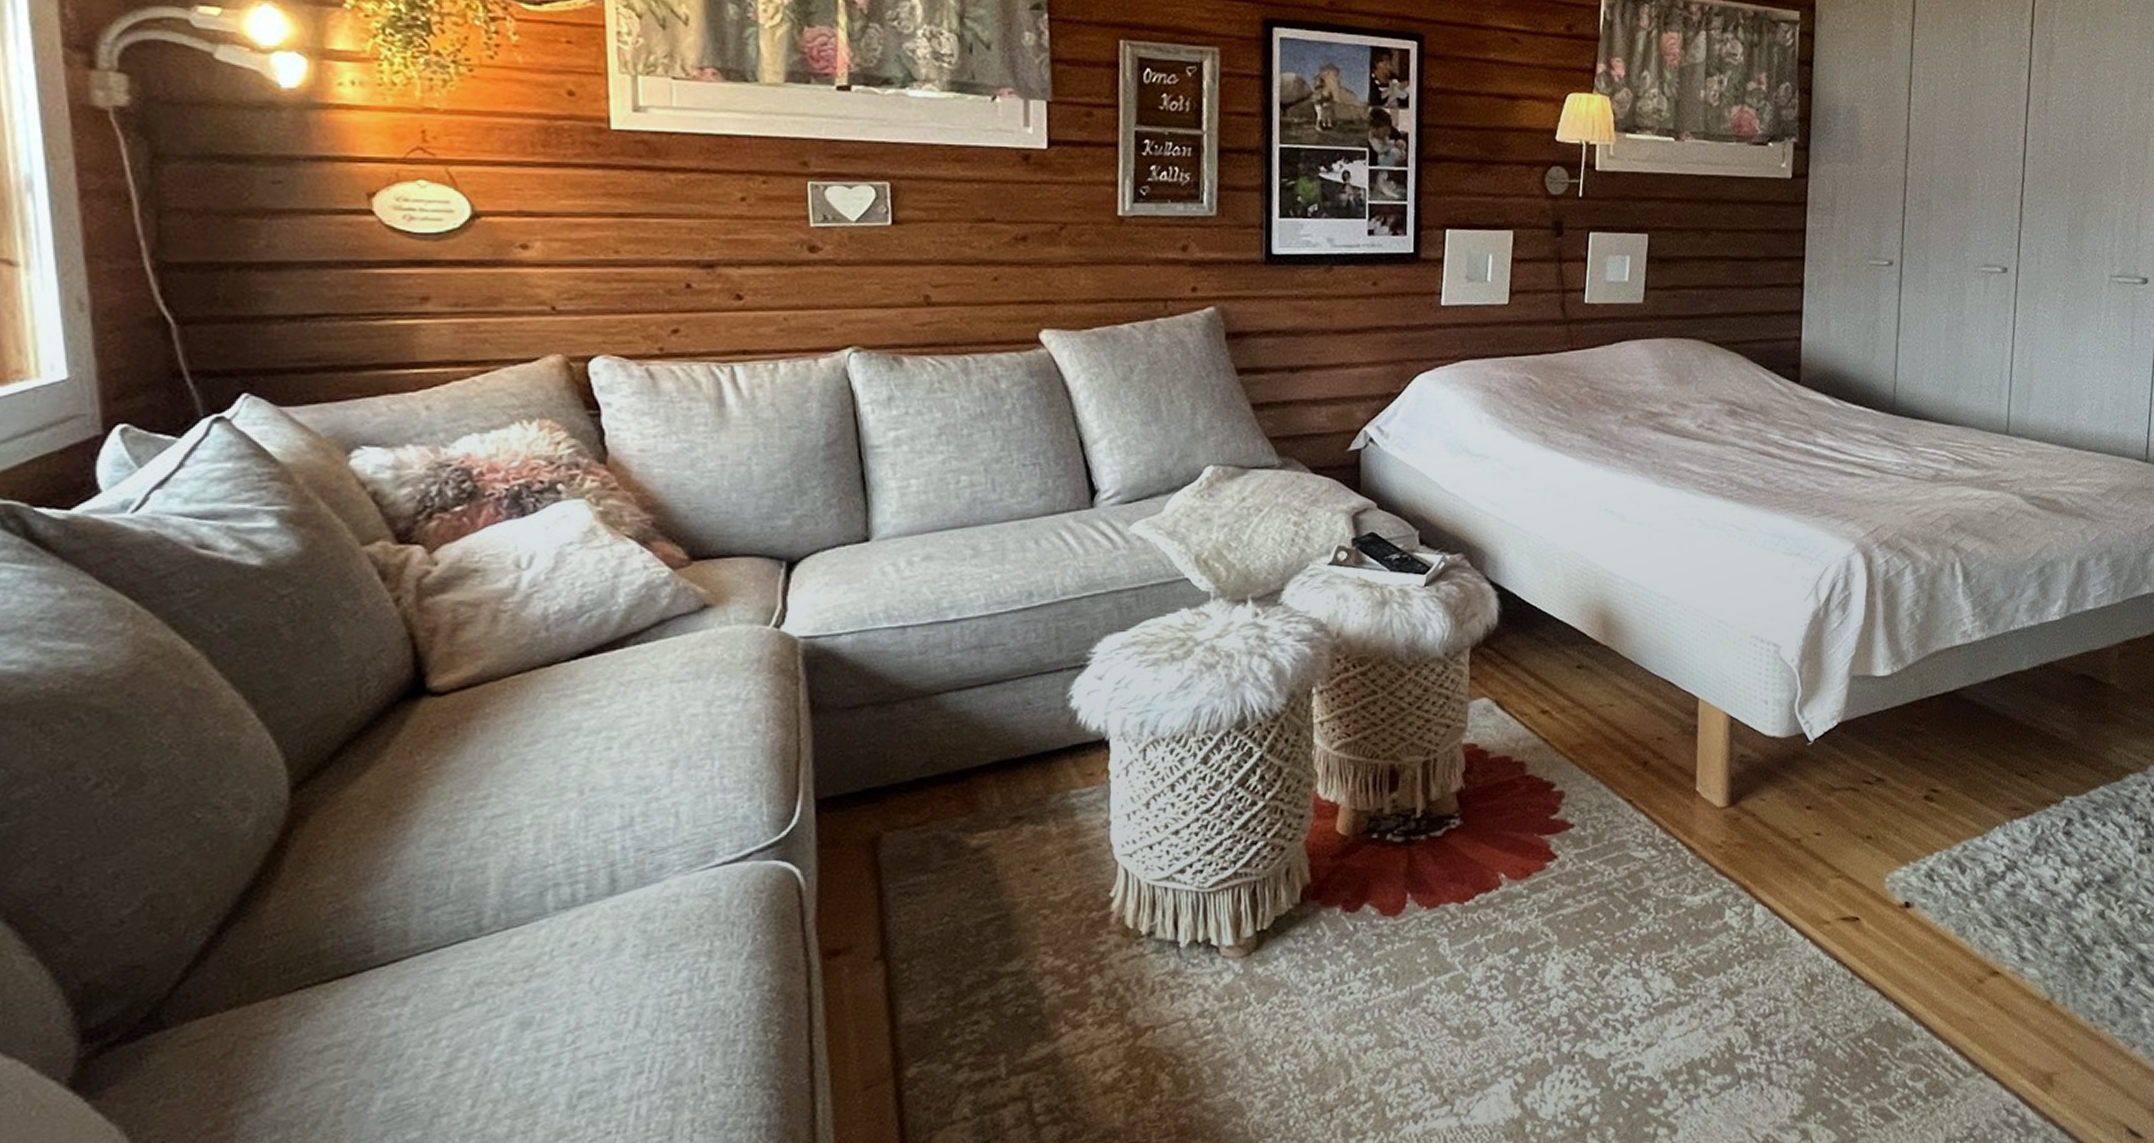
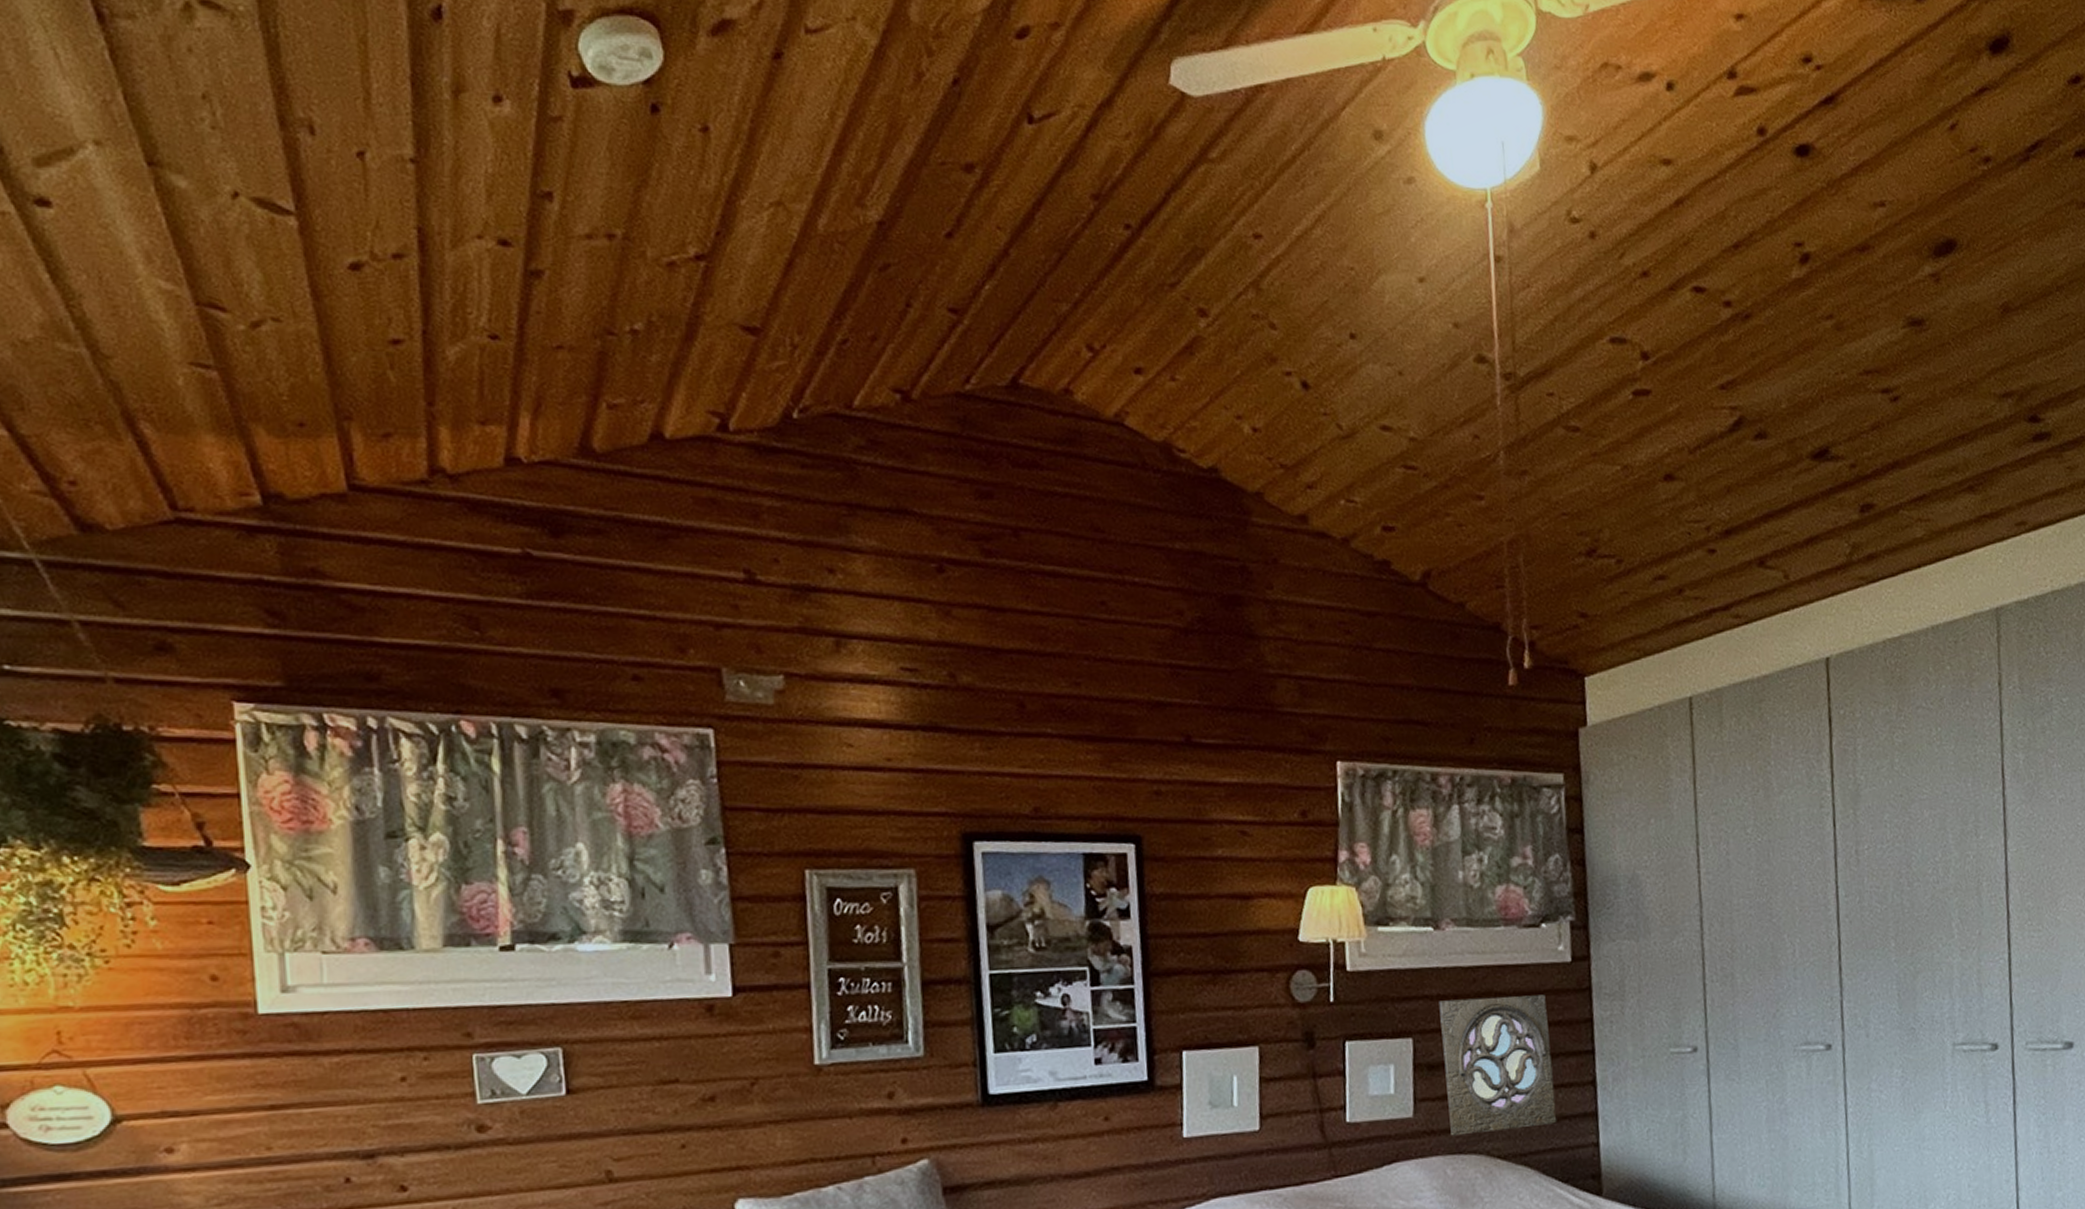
wall ornament: none [1674,203,1767,322] -> present [1439,994,1557,1136]

